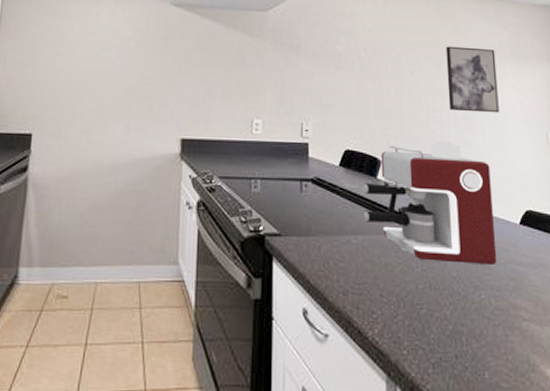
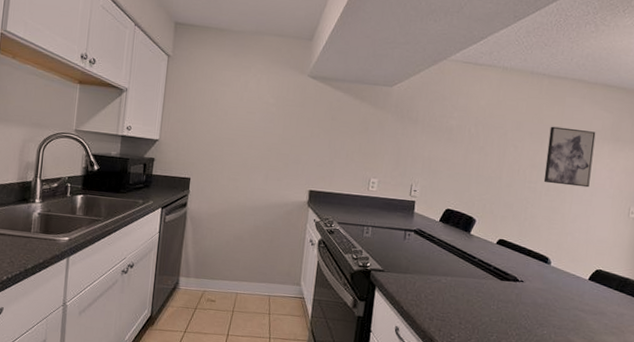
coffee maker: present [363,140,497,266] -> none [454,206,571,310]

